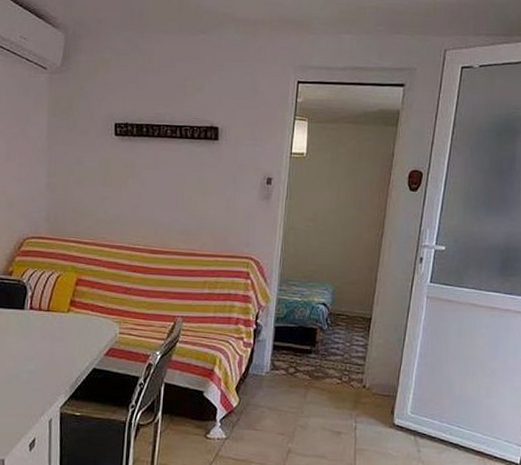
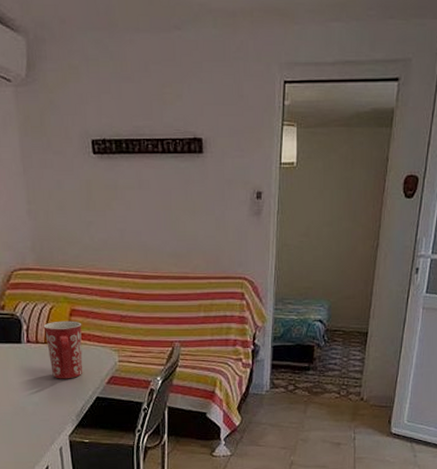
mug: none [48,289,87,349] -> present [43,321,83,379]

